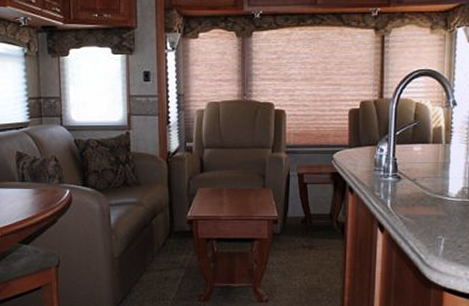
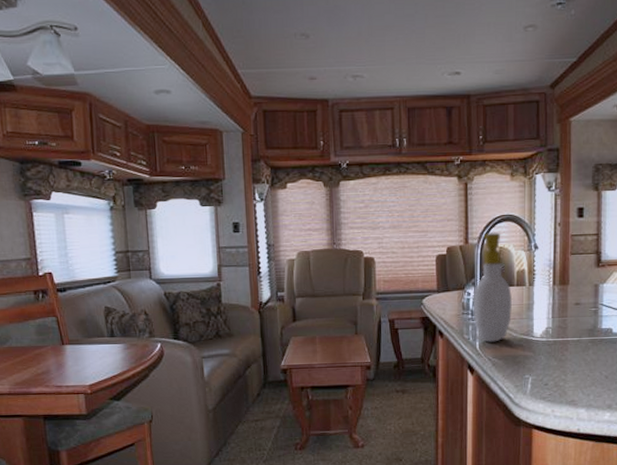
soap bottle: none [385,87,428,201] -> present [471,232,513,343]

